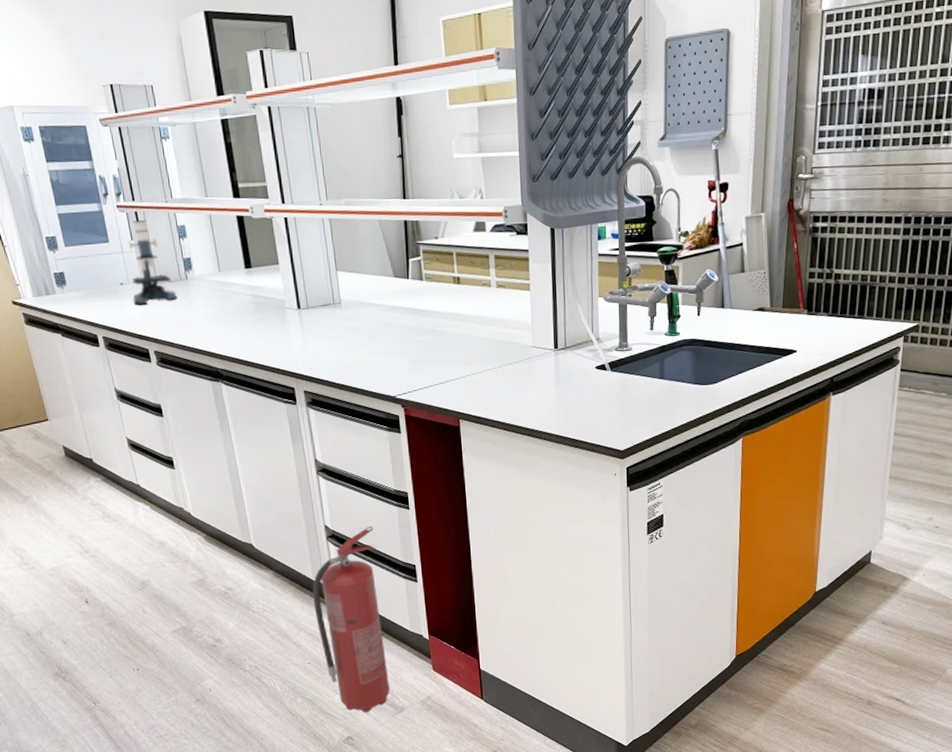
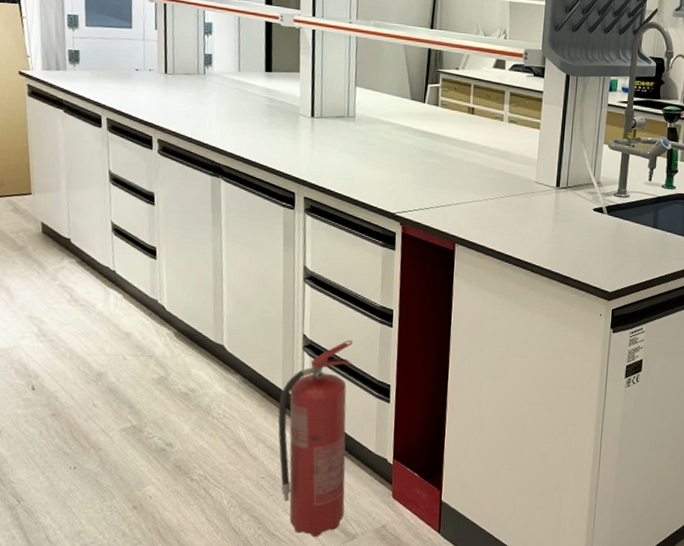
microscope: present [128,220,177,305] -> none [145,12,192,94]

